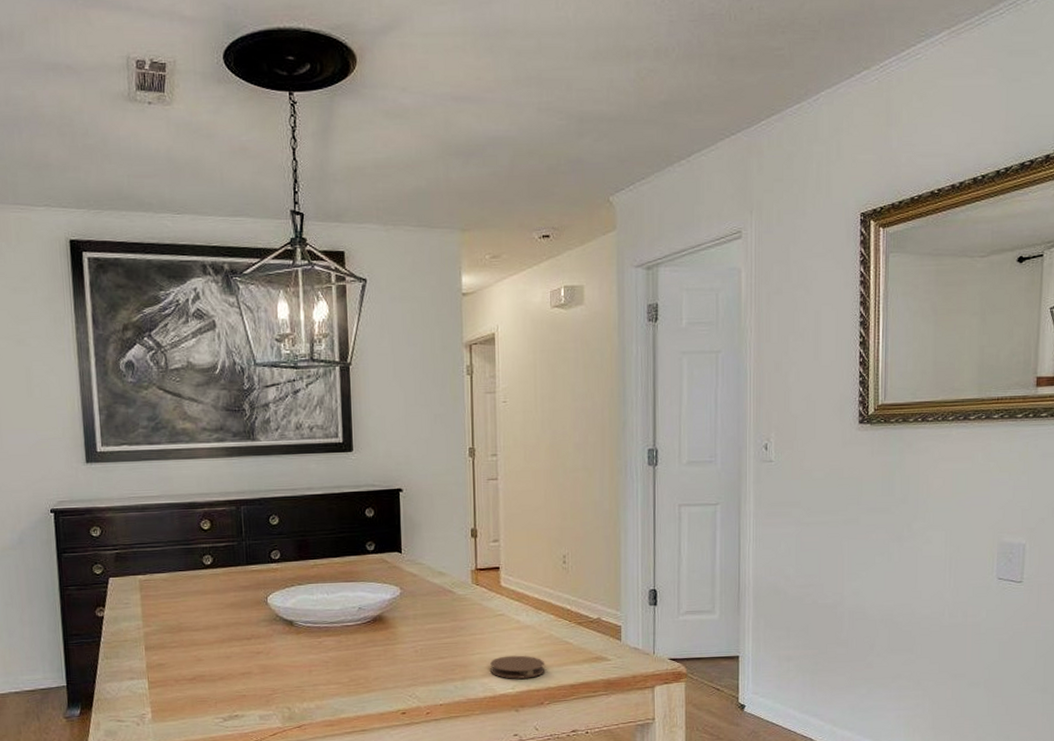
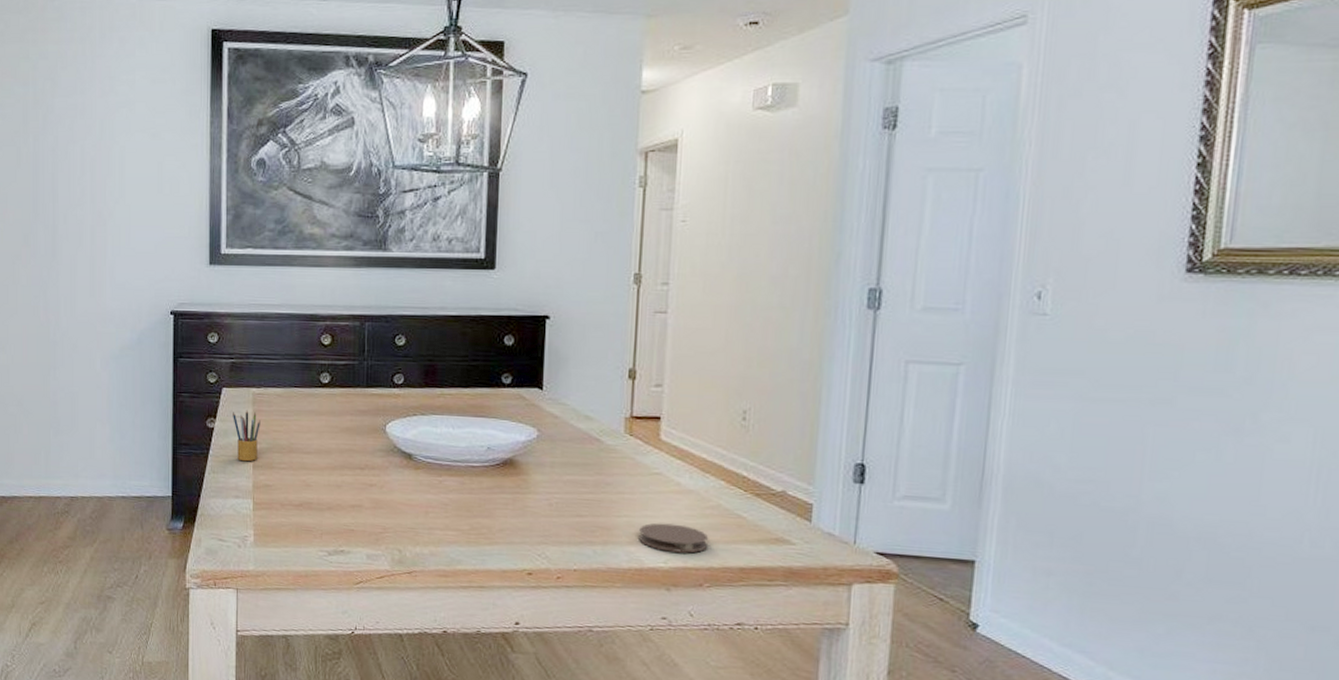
pencil box: none [121,596,149,645] -> present [233,410,260,462]

